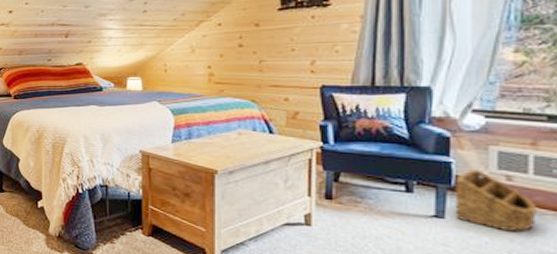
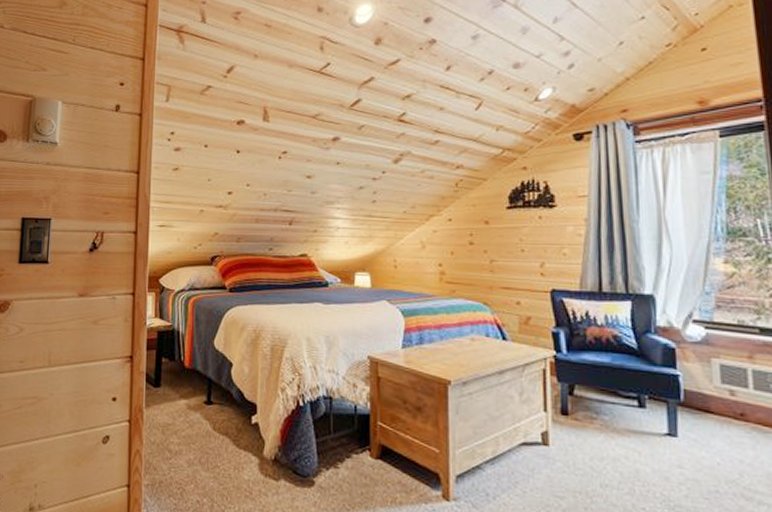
basket: present [455,169,537,231] -> none [684,383,762,451]

